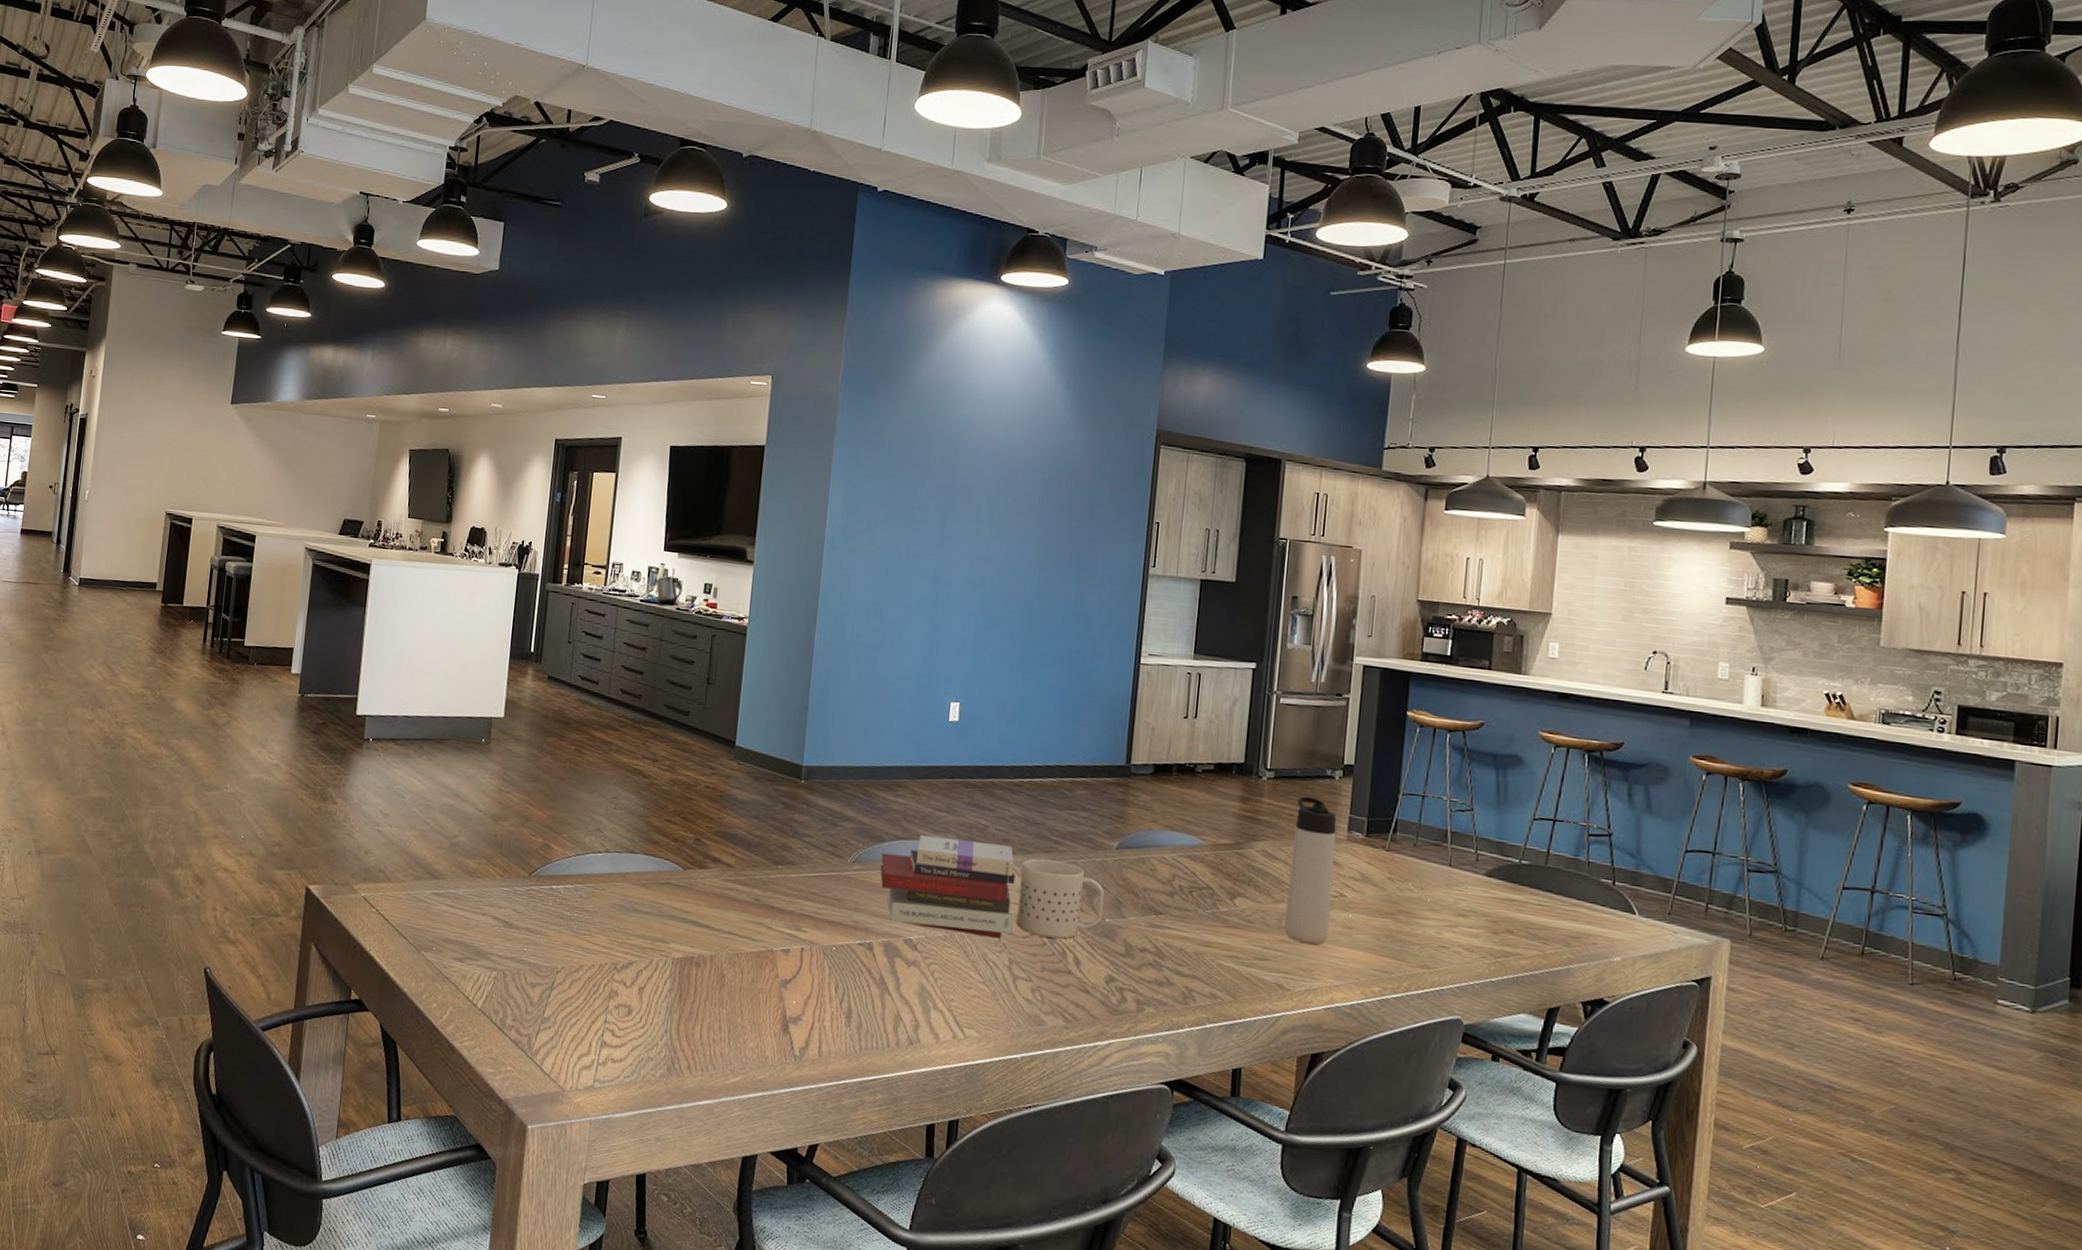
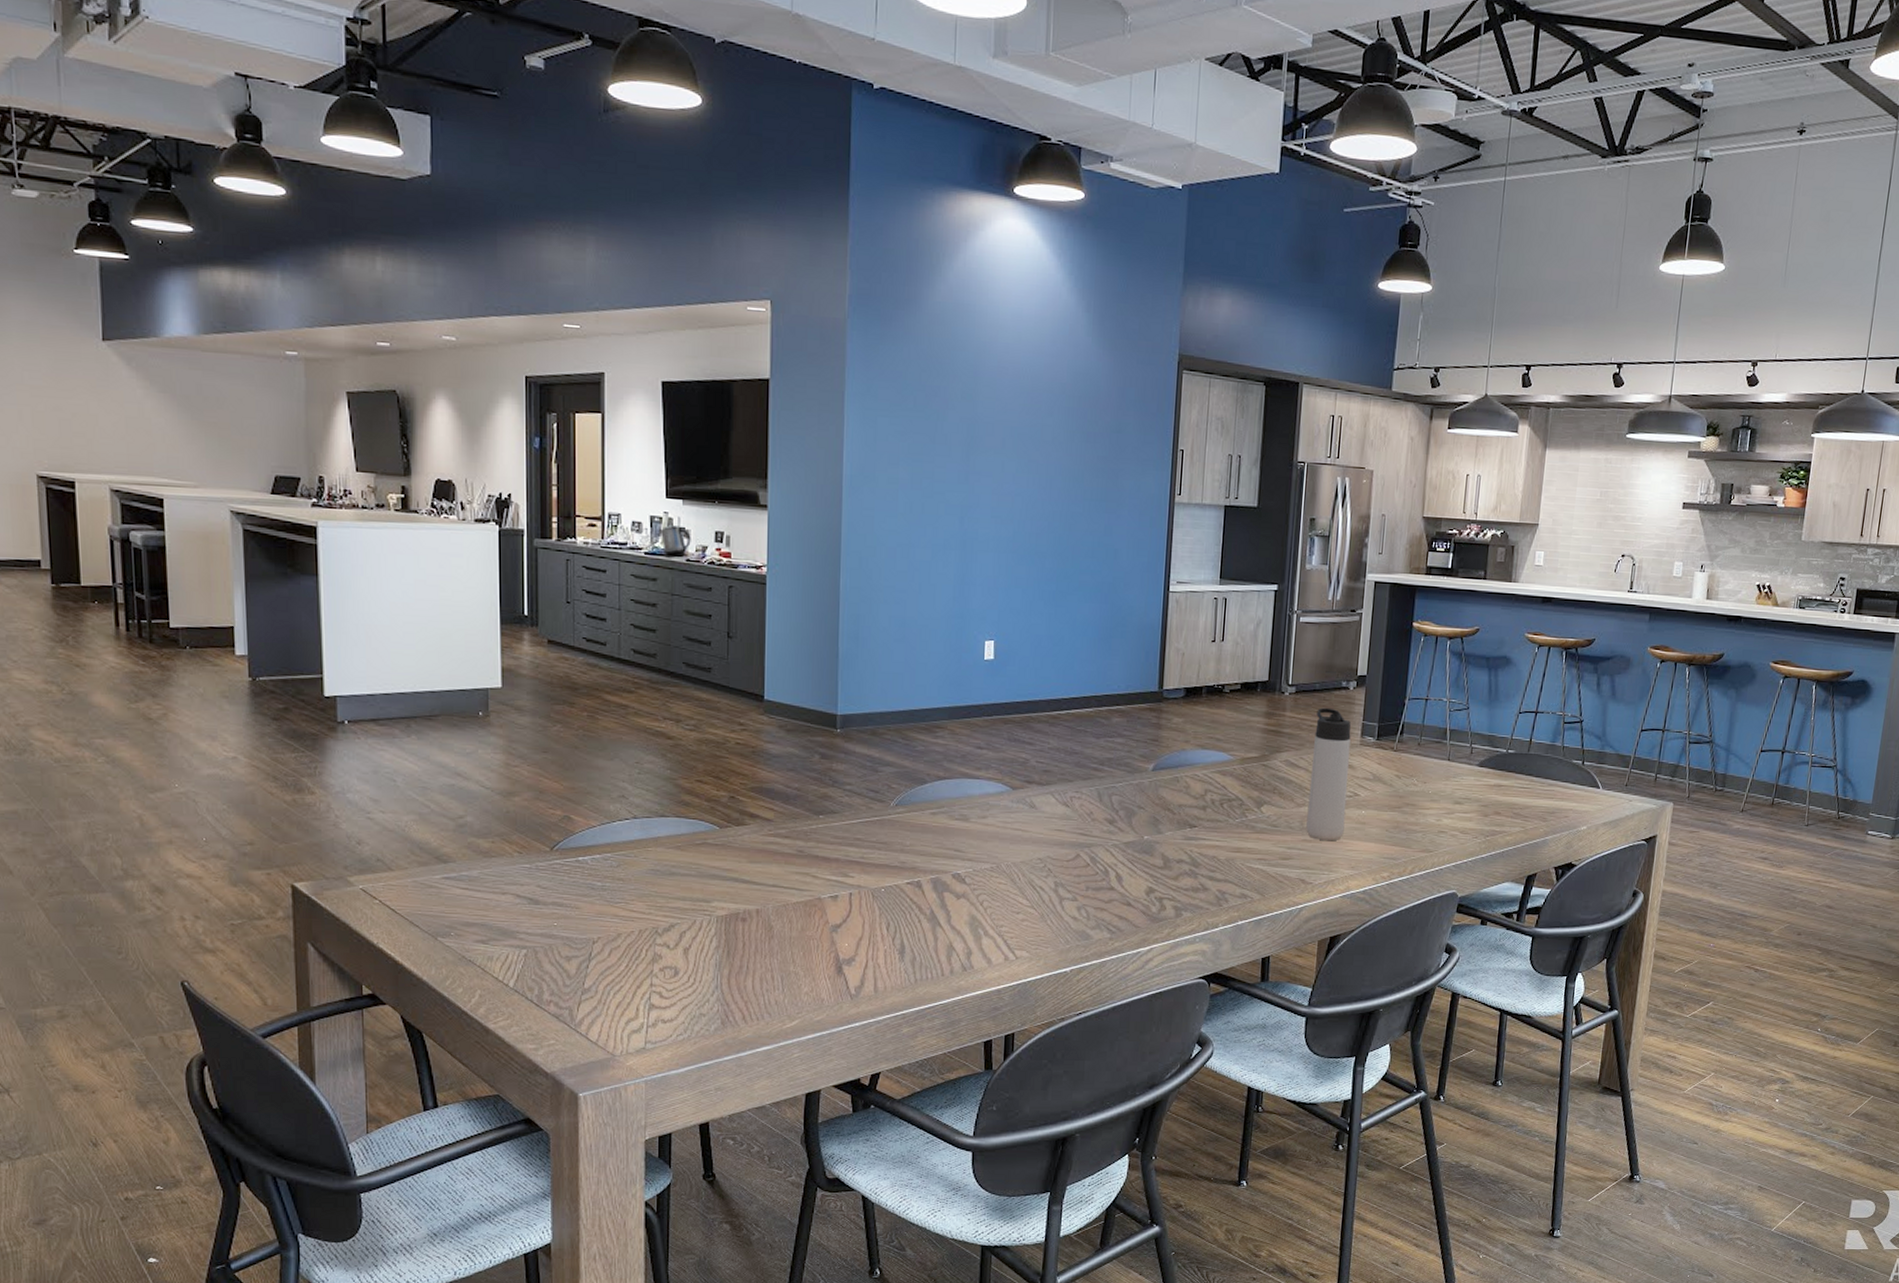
books: present [880,835,1016,939] -> none [923,773,1059,865]
mug: present [1016,858,1105,939] -> none [1060,786,1143,859]

